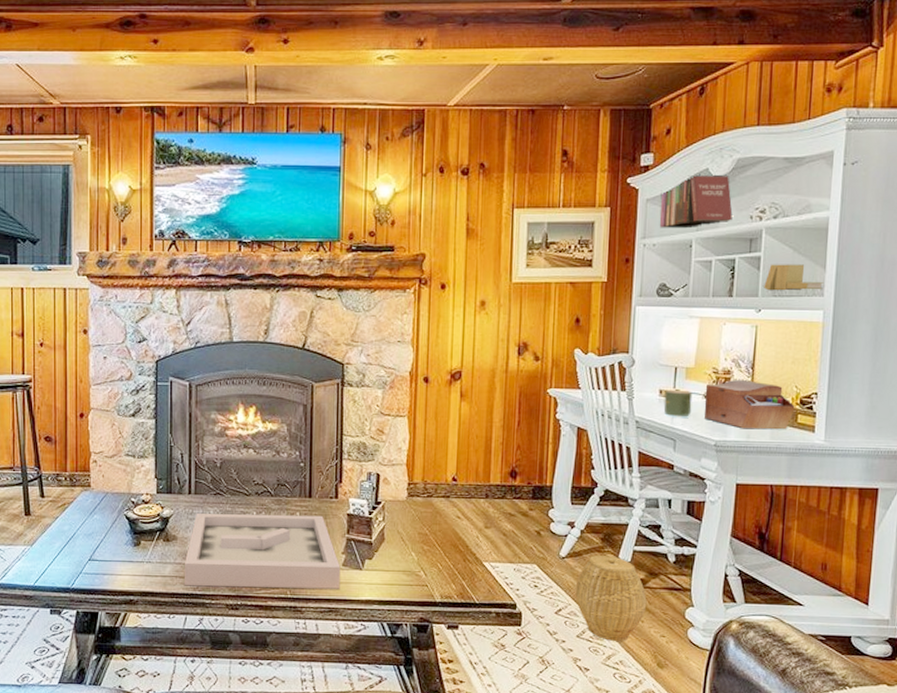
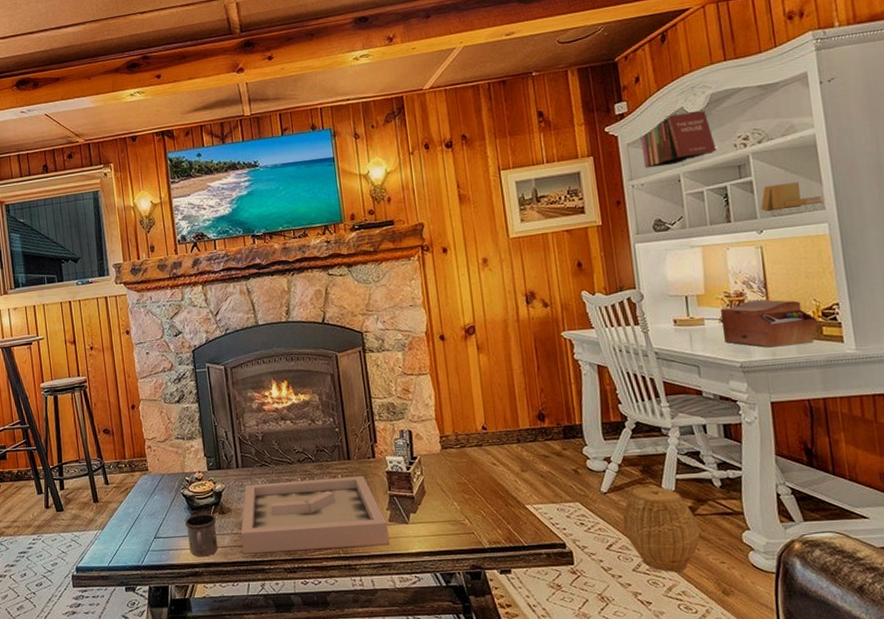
mug: none [124,539,160,585] -> present [184,513,219,557]
mug: present [663,389,693,418] -> none [679,317,711,345]

